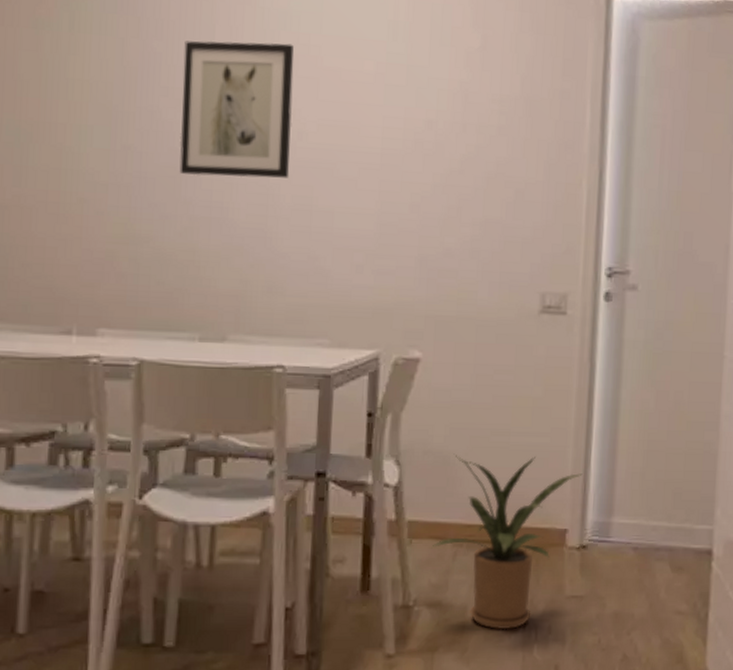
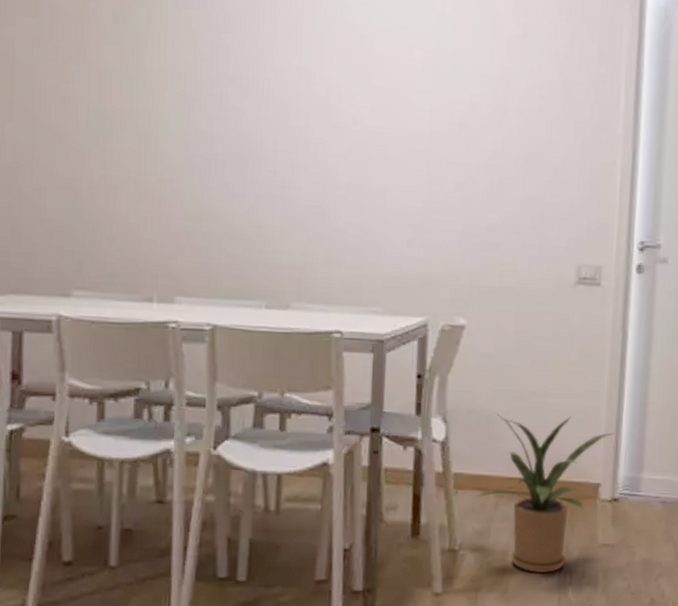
wall art: present [179,40,295,178] -> none [246,33,350,160]

